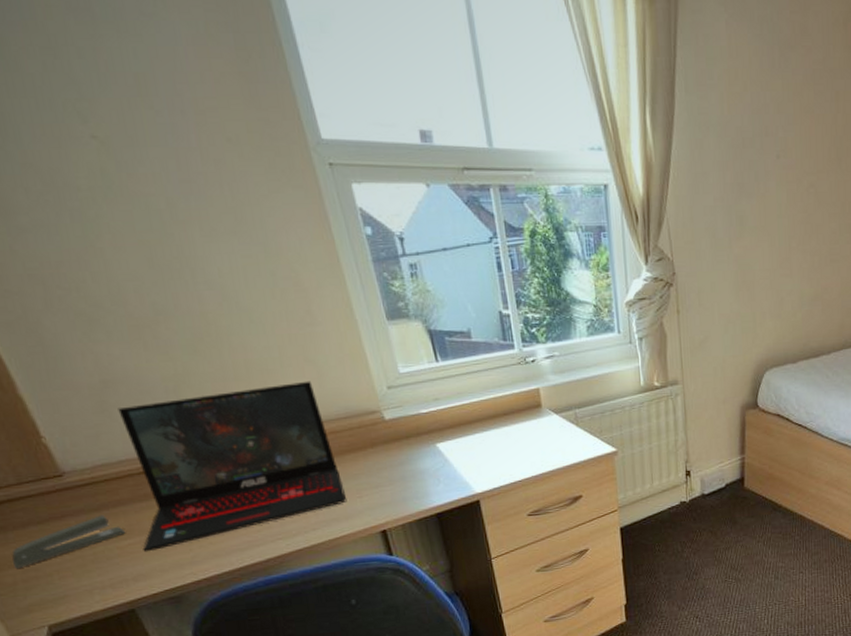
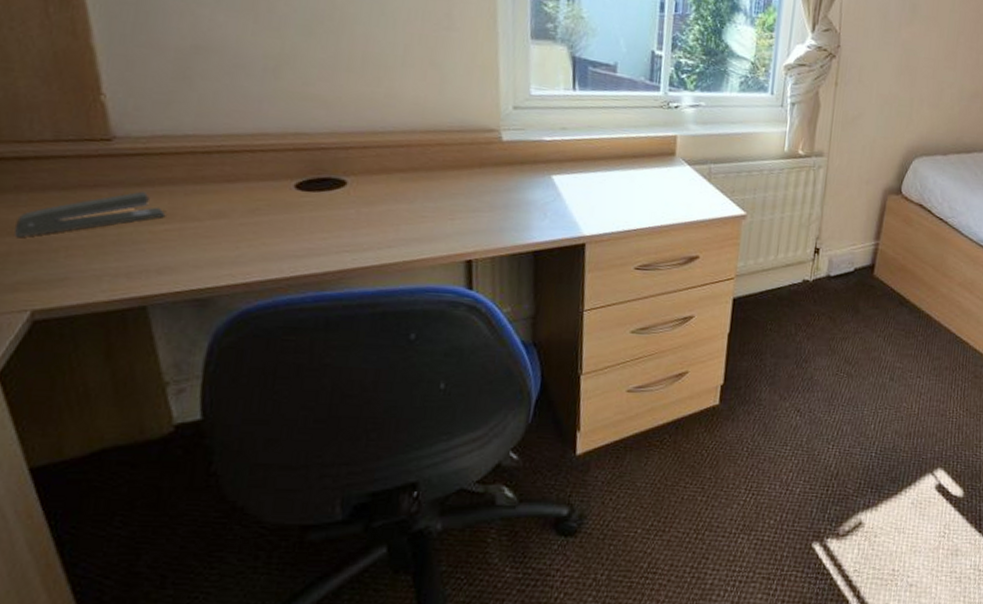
laptop: present [118,380,347,552] -> none [179,77,437,242]

